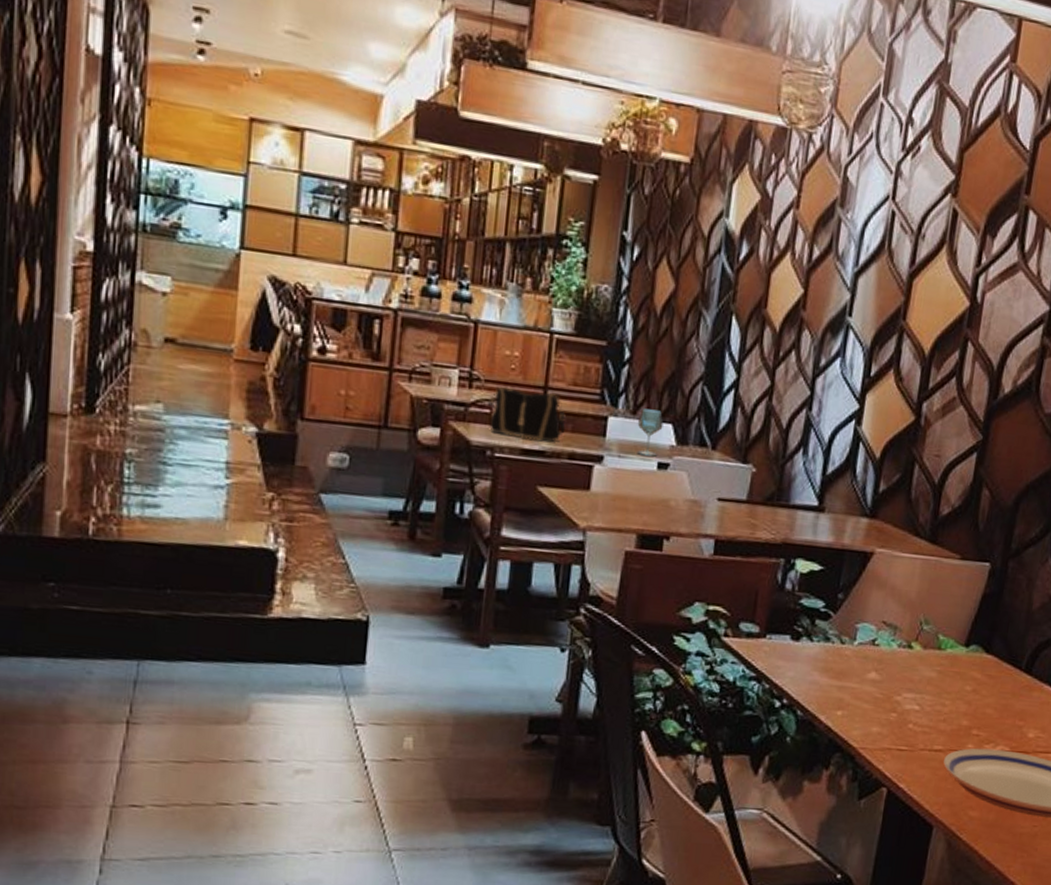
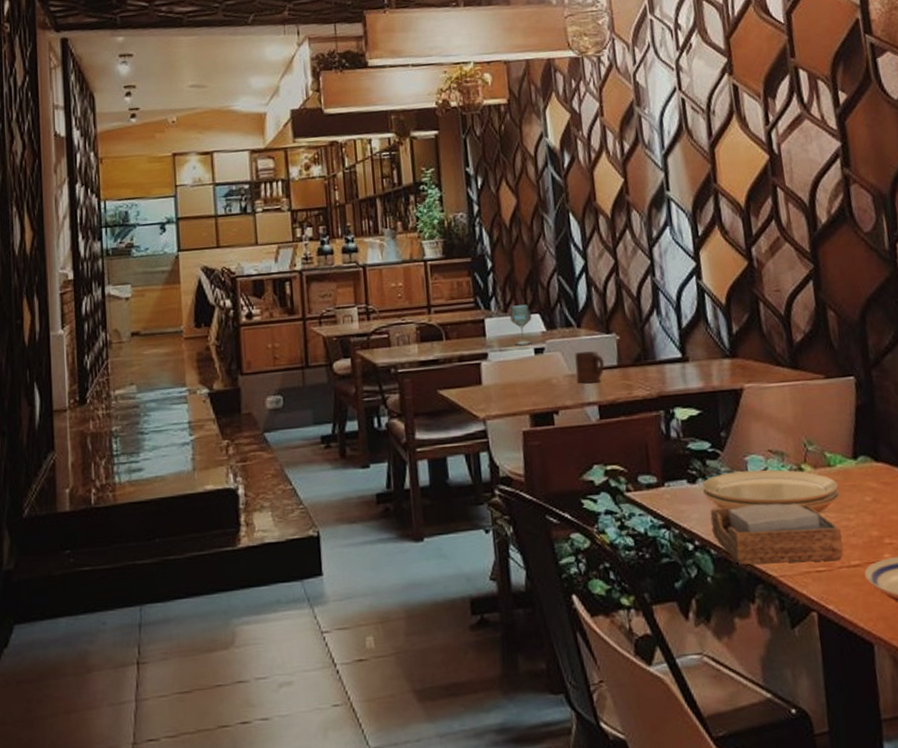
handbag: present [487,386,566,441] -> none [384,308,452,353]
cup: none [697,477,733,515] -> present [575,351,605,384]
plate: none [803,636,943,693] -> present [702,469,840,513]
napkin holder: none [803,669,933,743] -> present [710,503,844,565]

